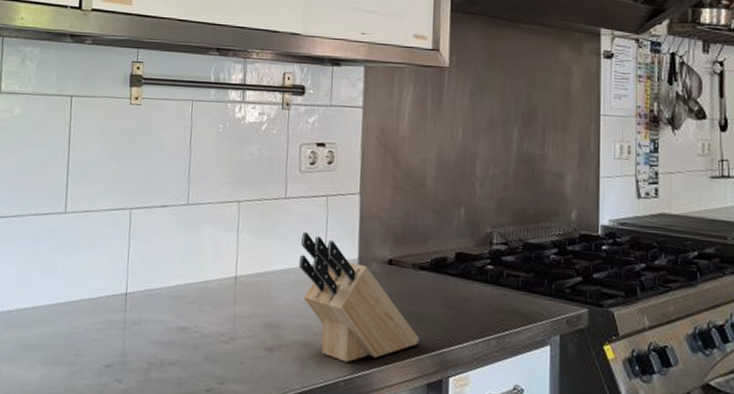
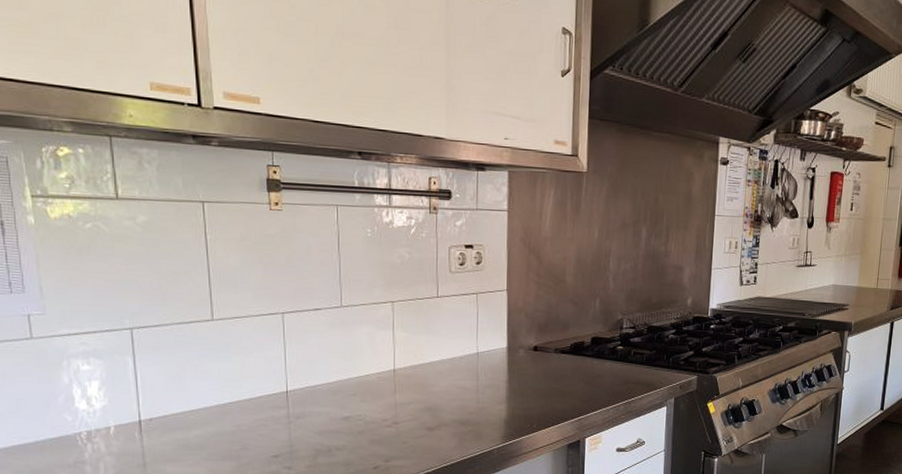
knife block: present [298,232,420,363] -> none [453,327,561,434]

